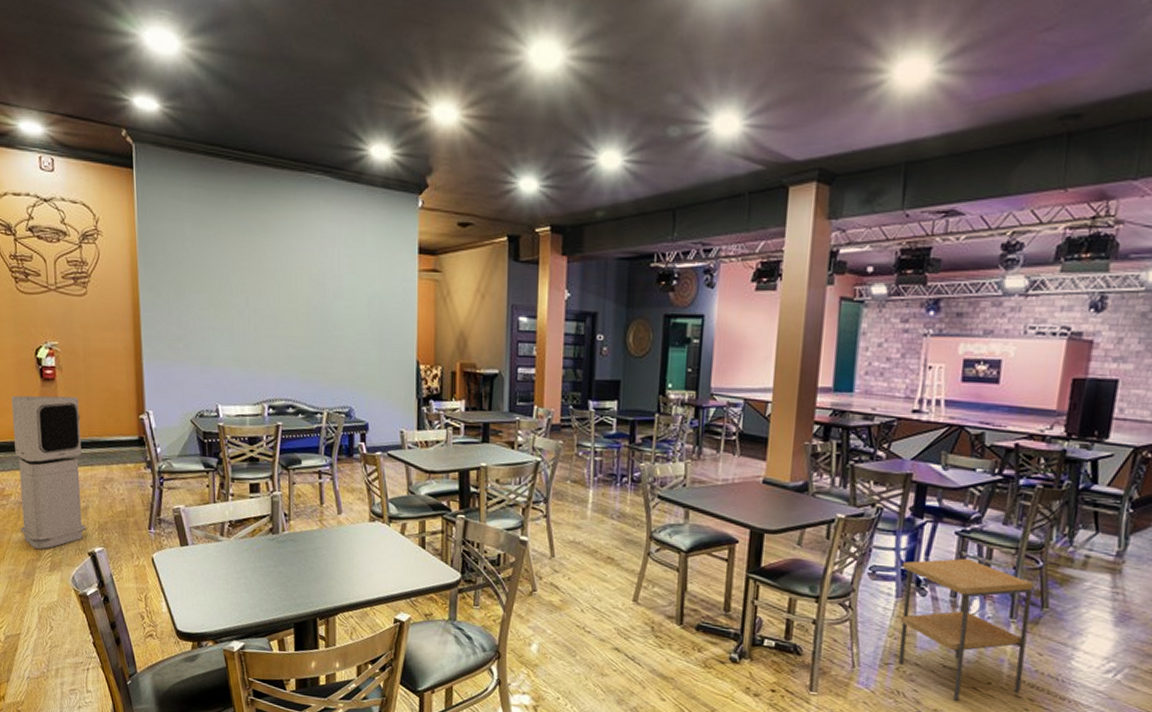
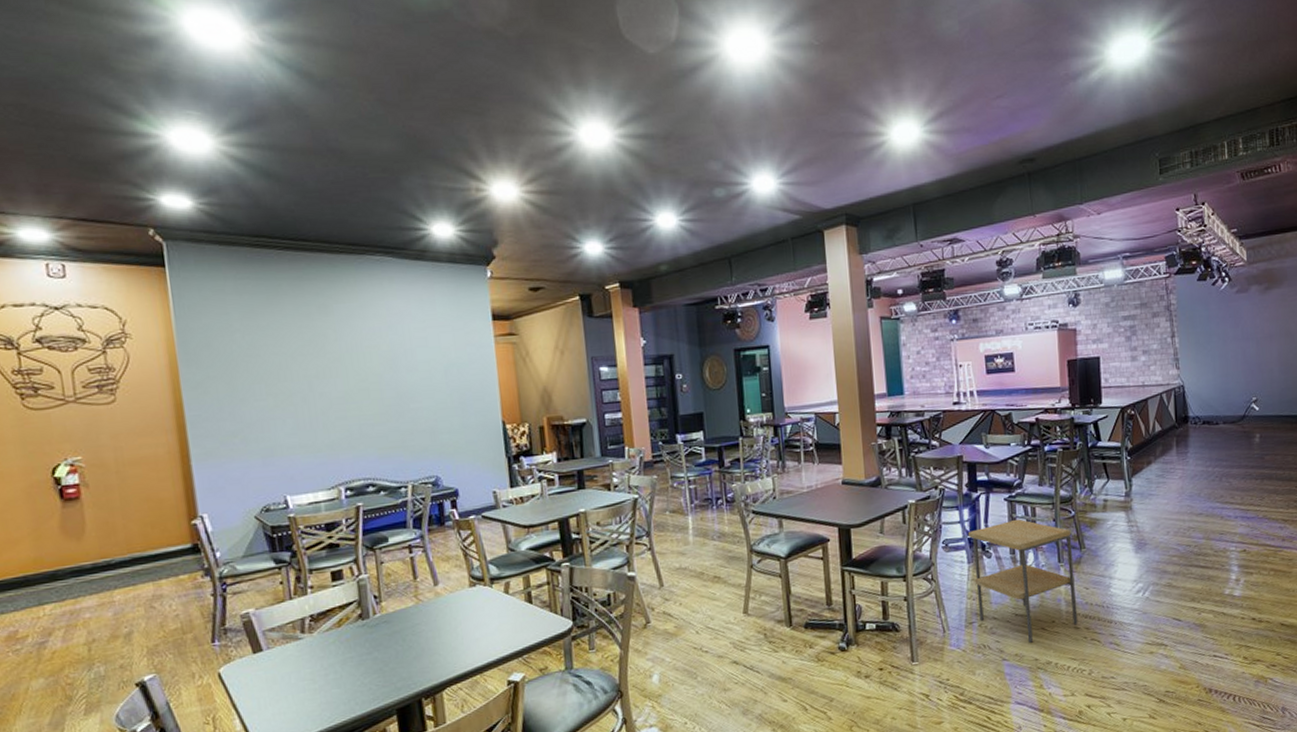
air purifier: present [11,395,86,550] -> none [21,512,131,693]

